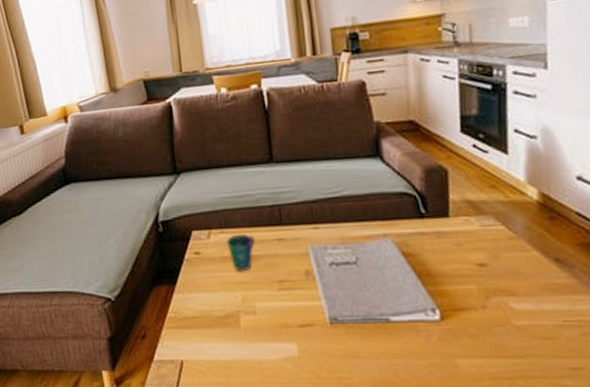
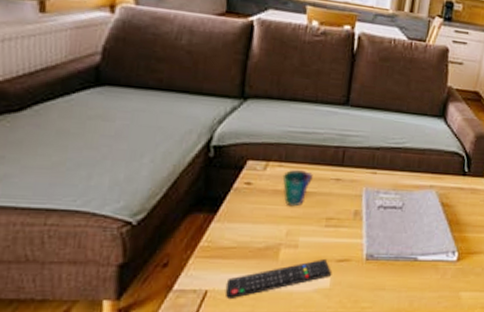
remote control: none [197,325,298,370] -> present [225,260,332,300]

